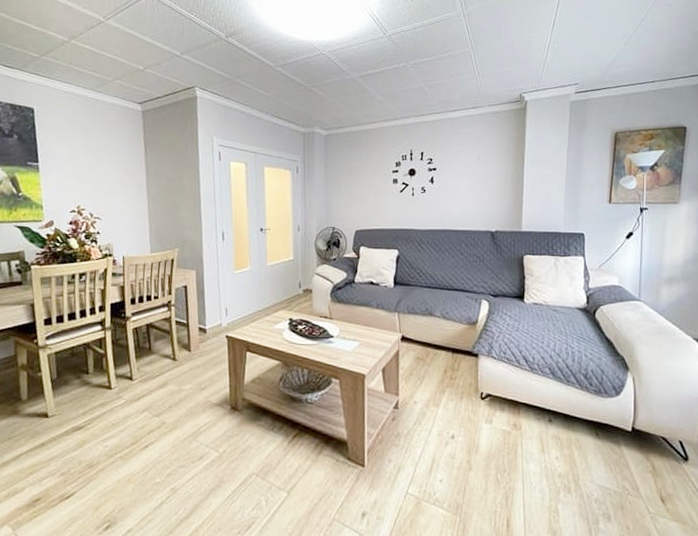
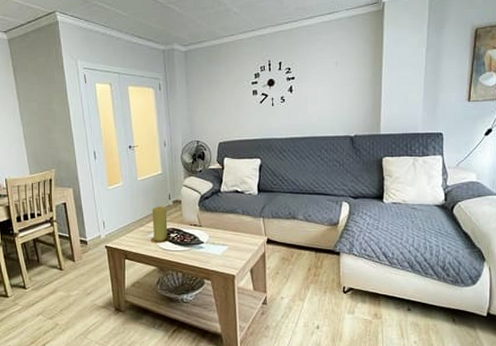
candle: none [276,294,298,336] -> present [150,206,170,244]

